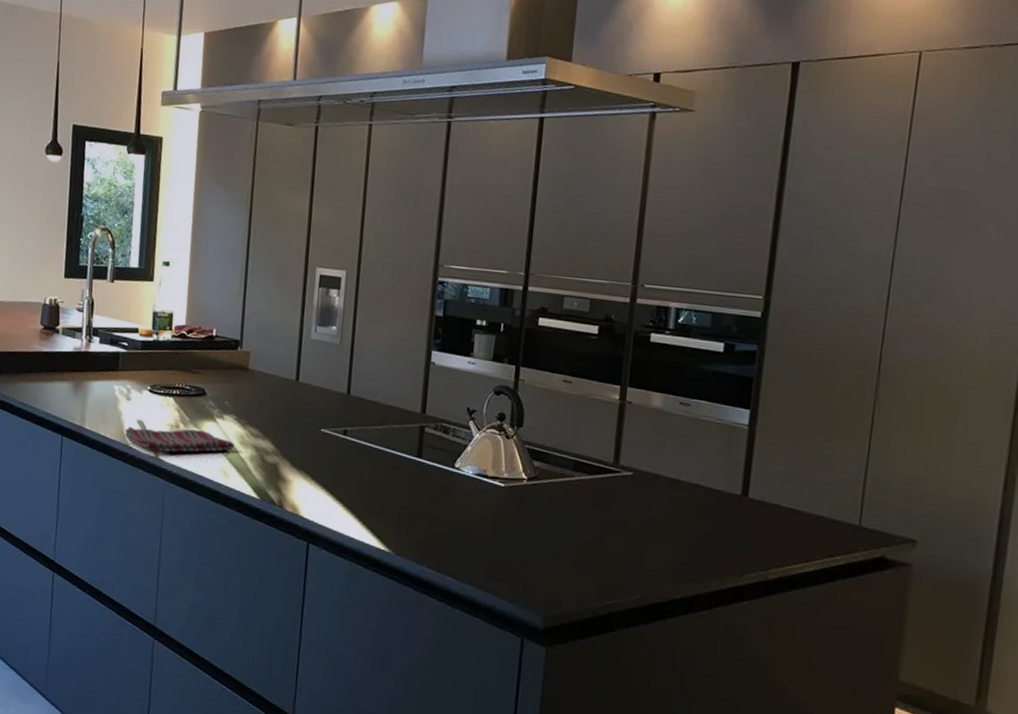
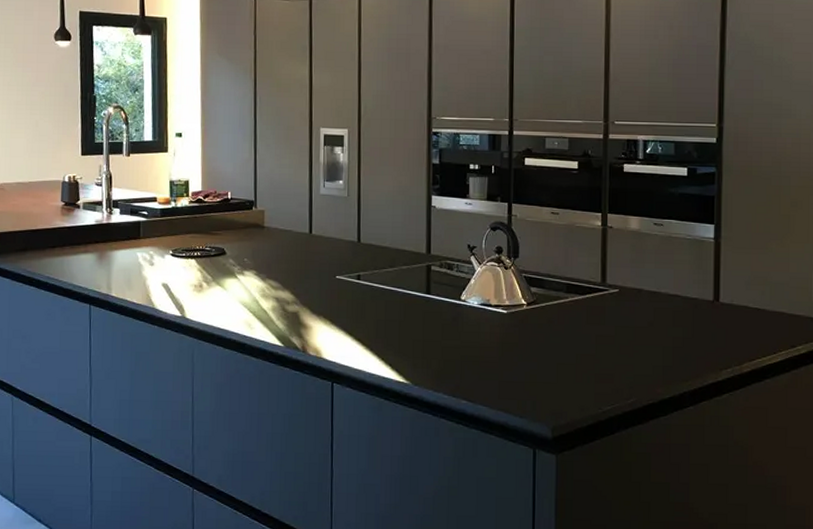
dish towel: present [124,426,234,453] -> none [150,287,256,313]

